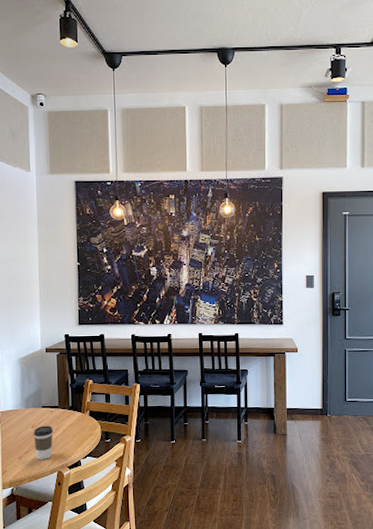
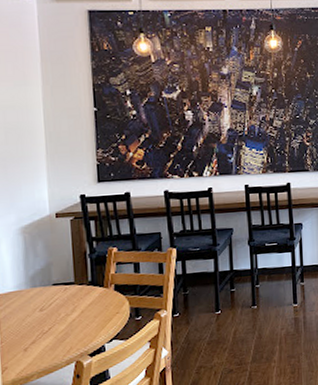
coffee cup: present [33,425,54,460] -> none [42,306,69,350]

